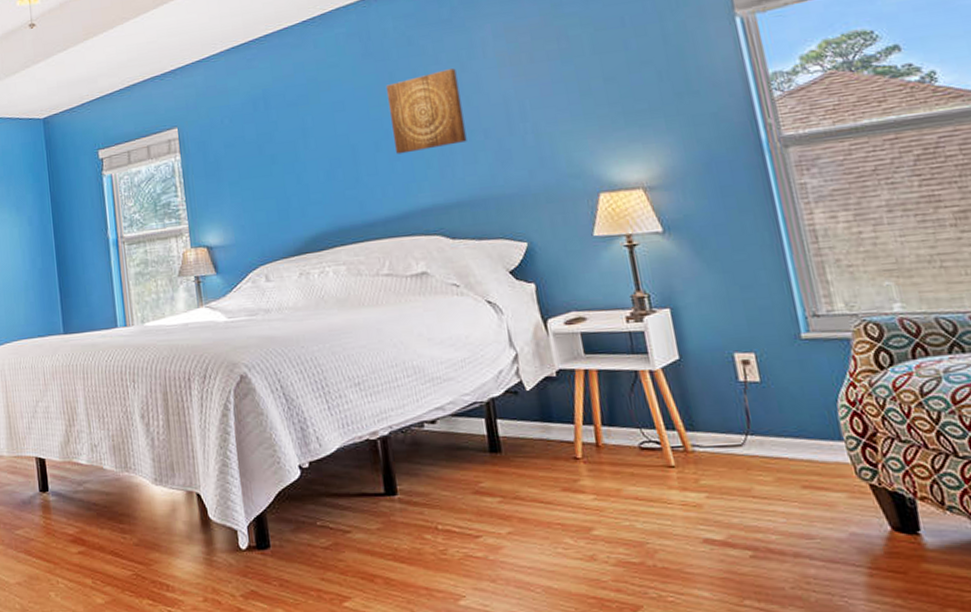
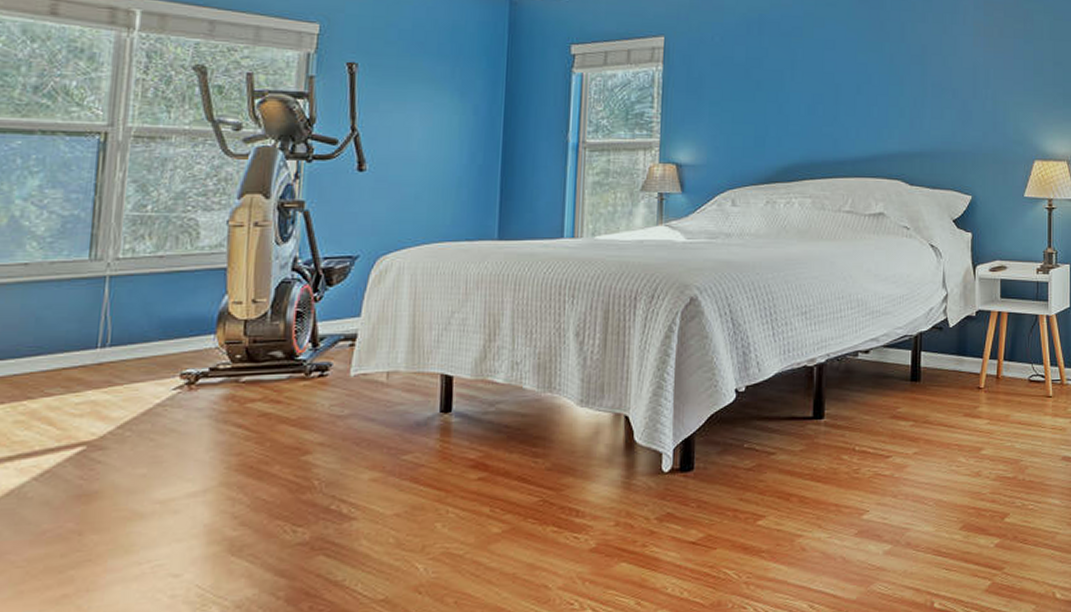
wall art: present [385,68,467,155] -> none [874,28,938,100]

